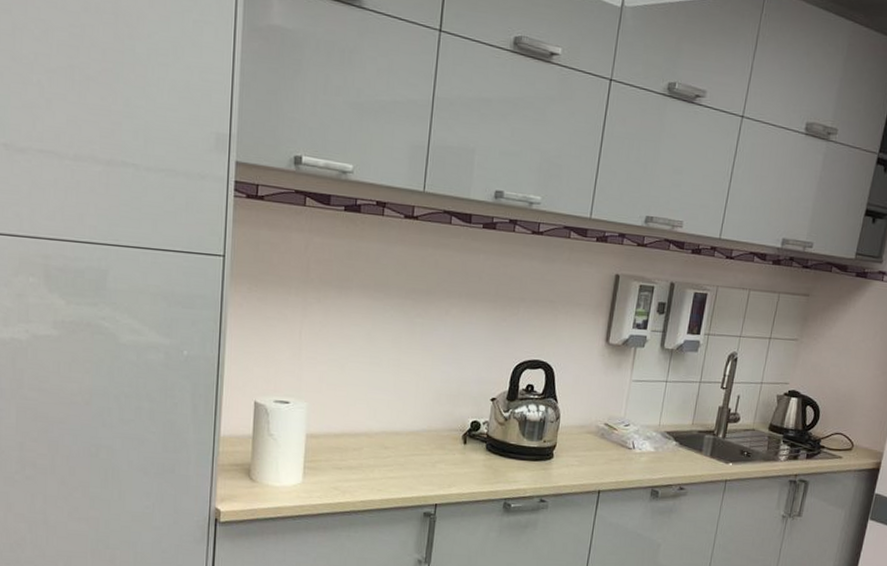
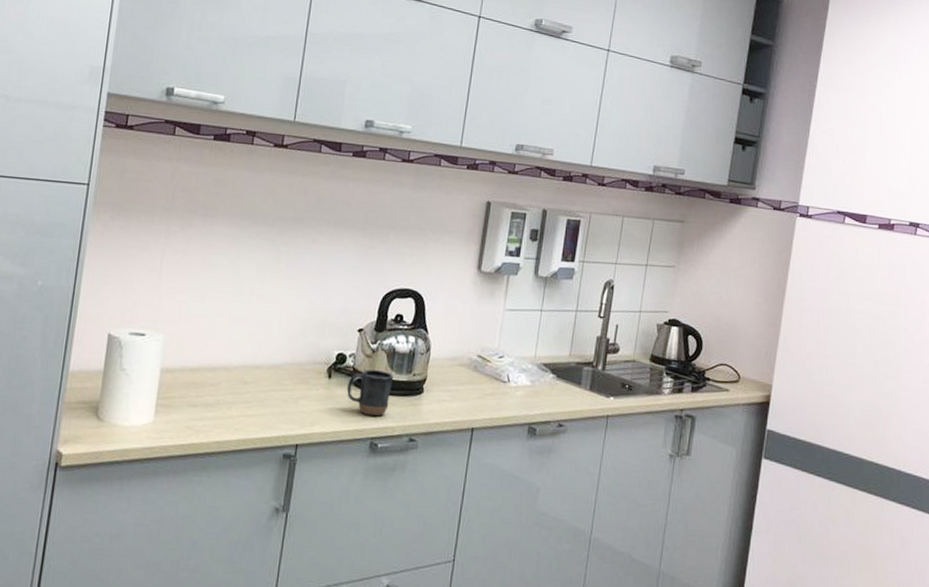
mug: none [481,435,526,480] -> present [347,368,394,417]

